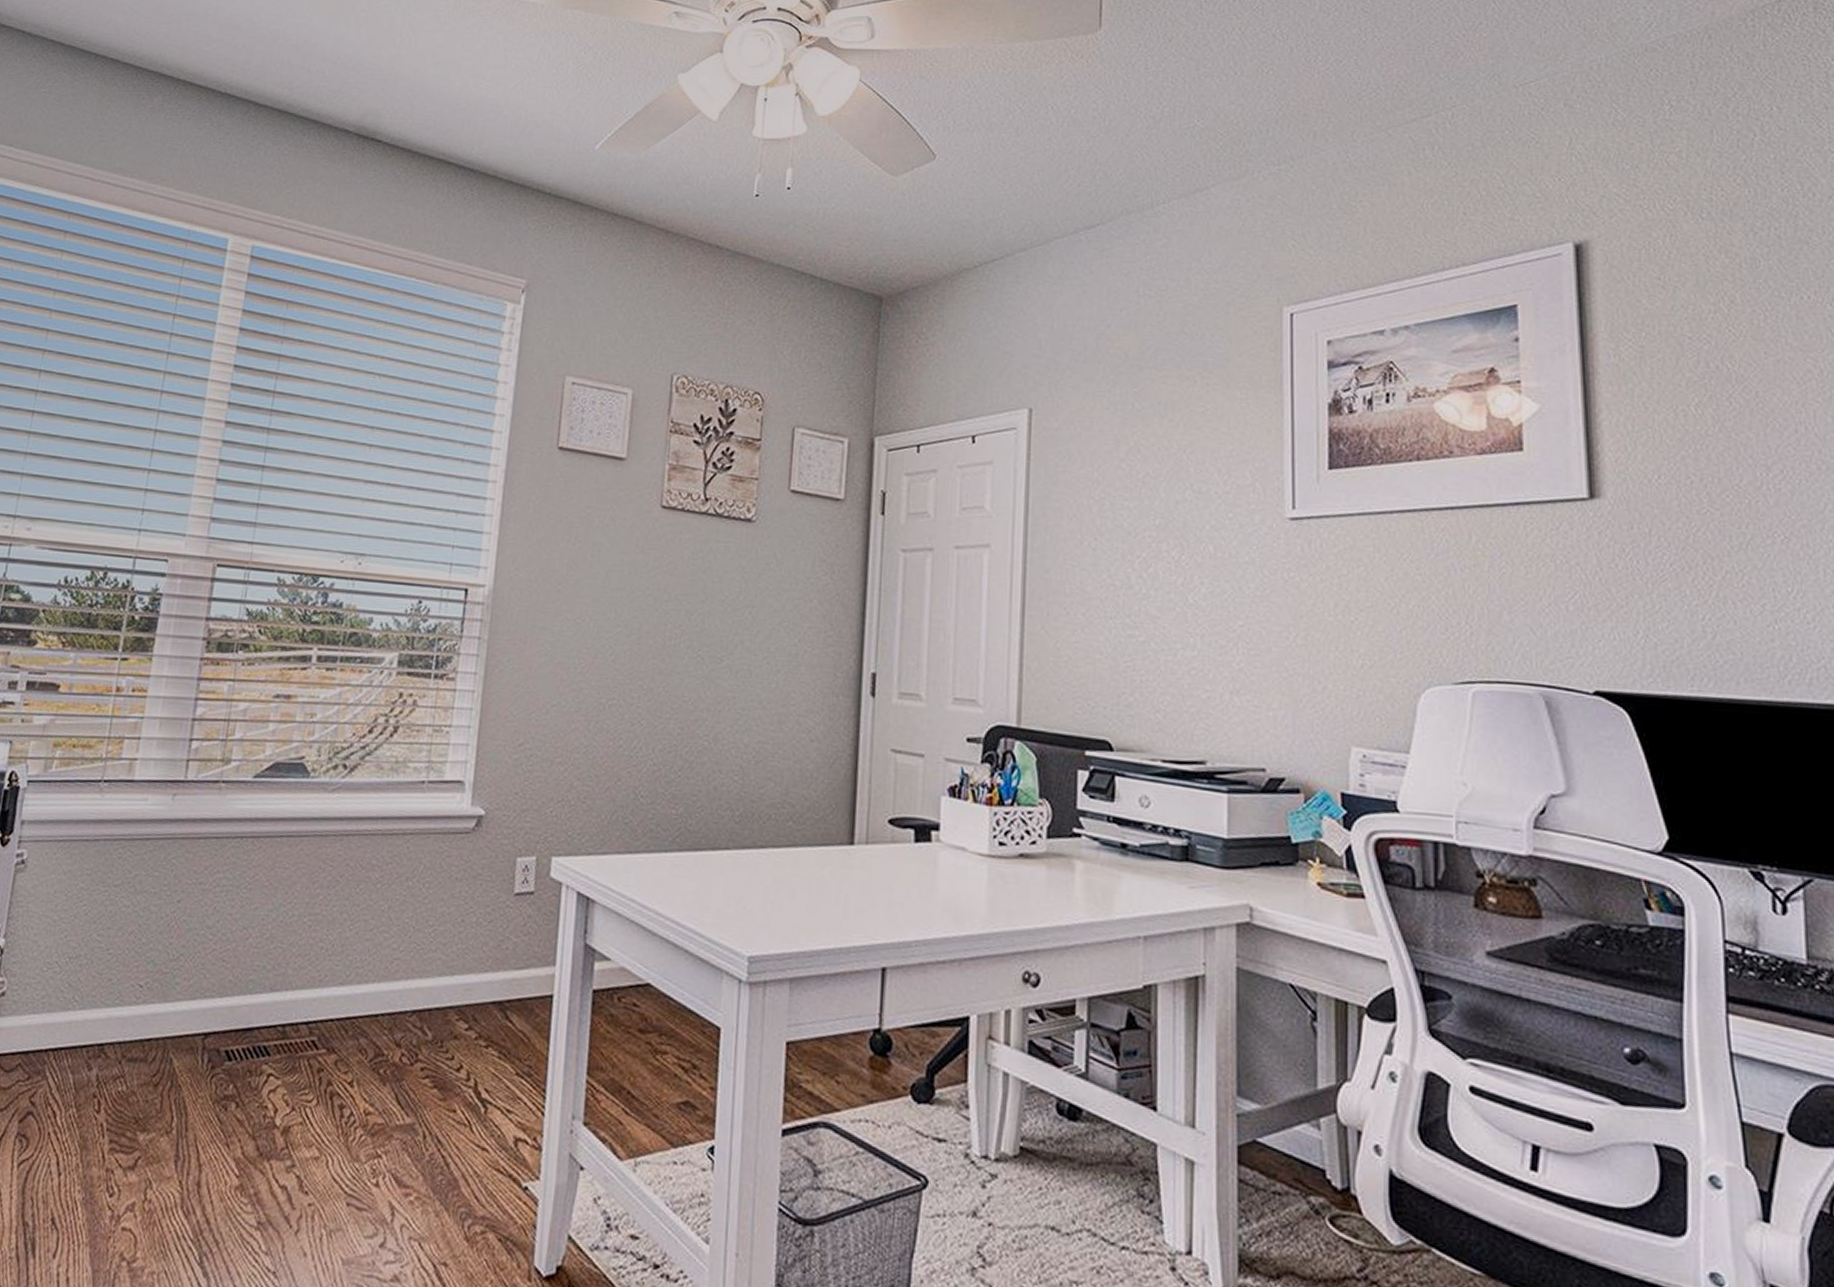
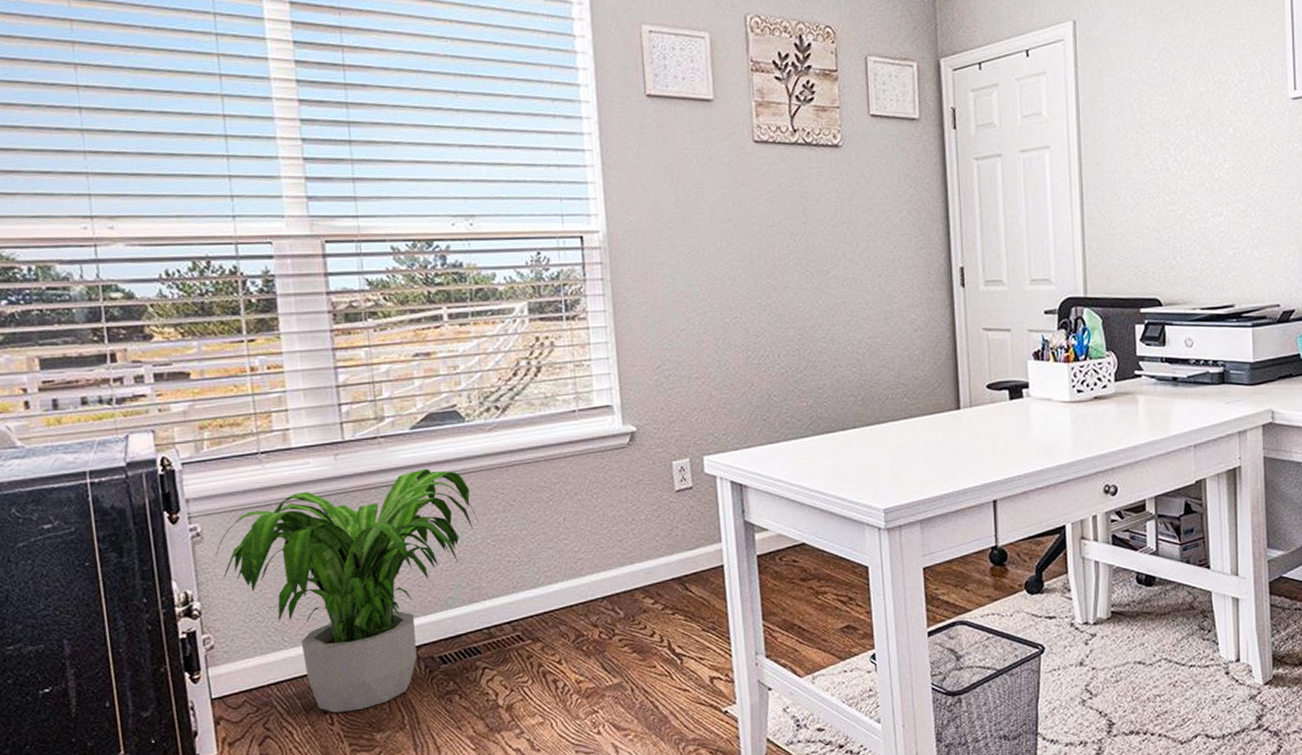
potted plant: none [30,824,301,1100] -> present [214,468,480,713]

